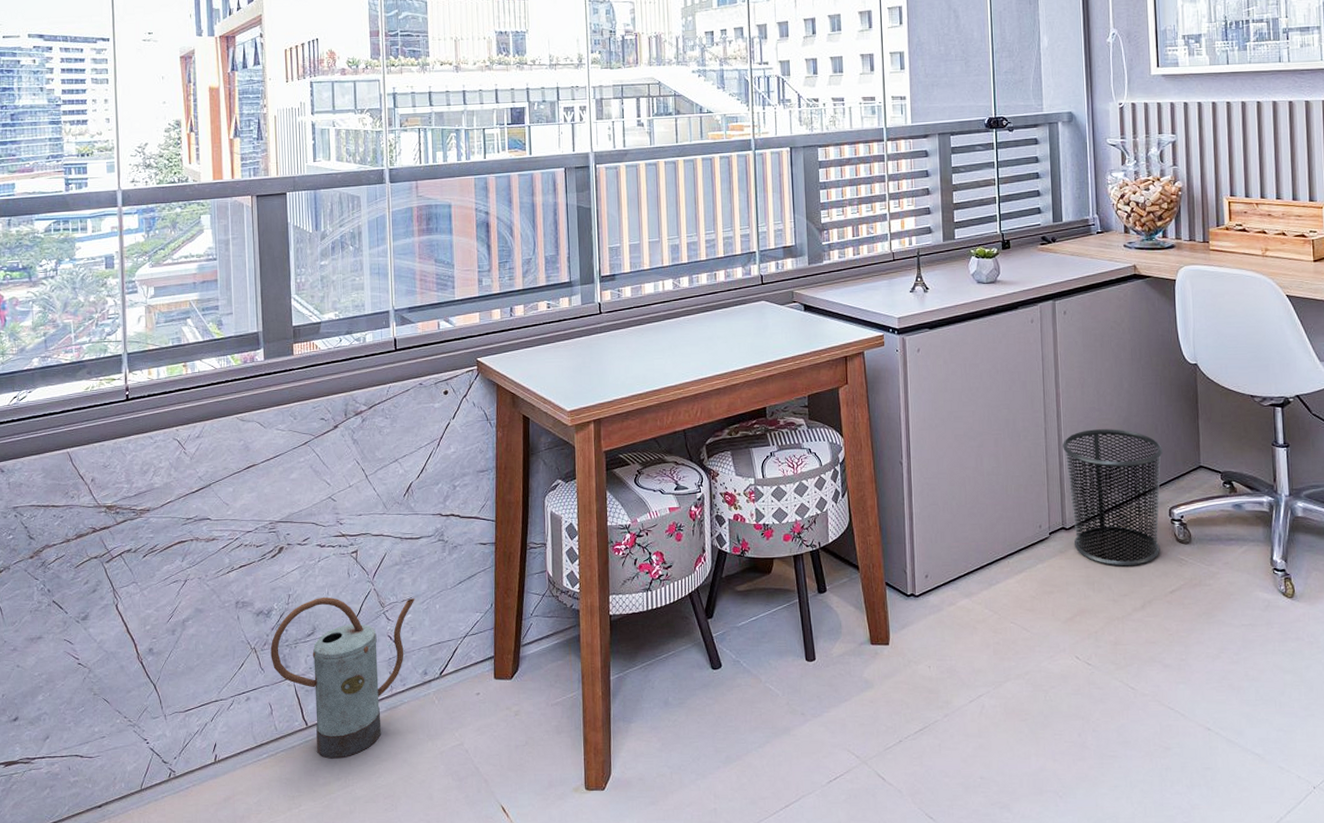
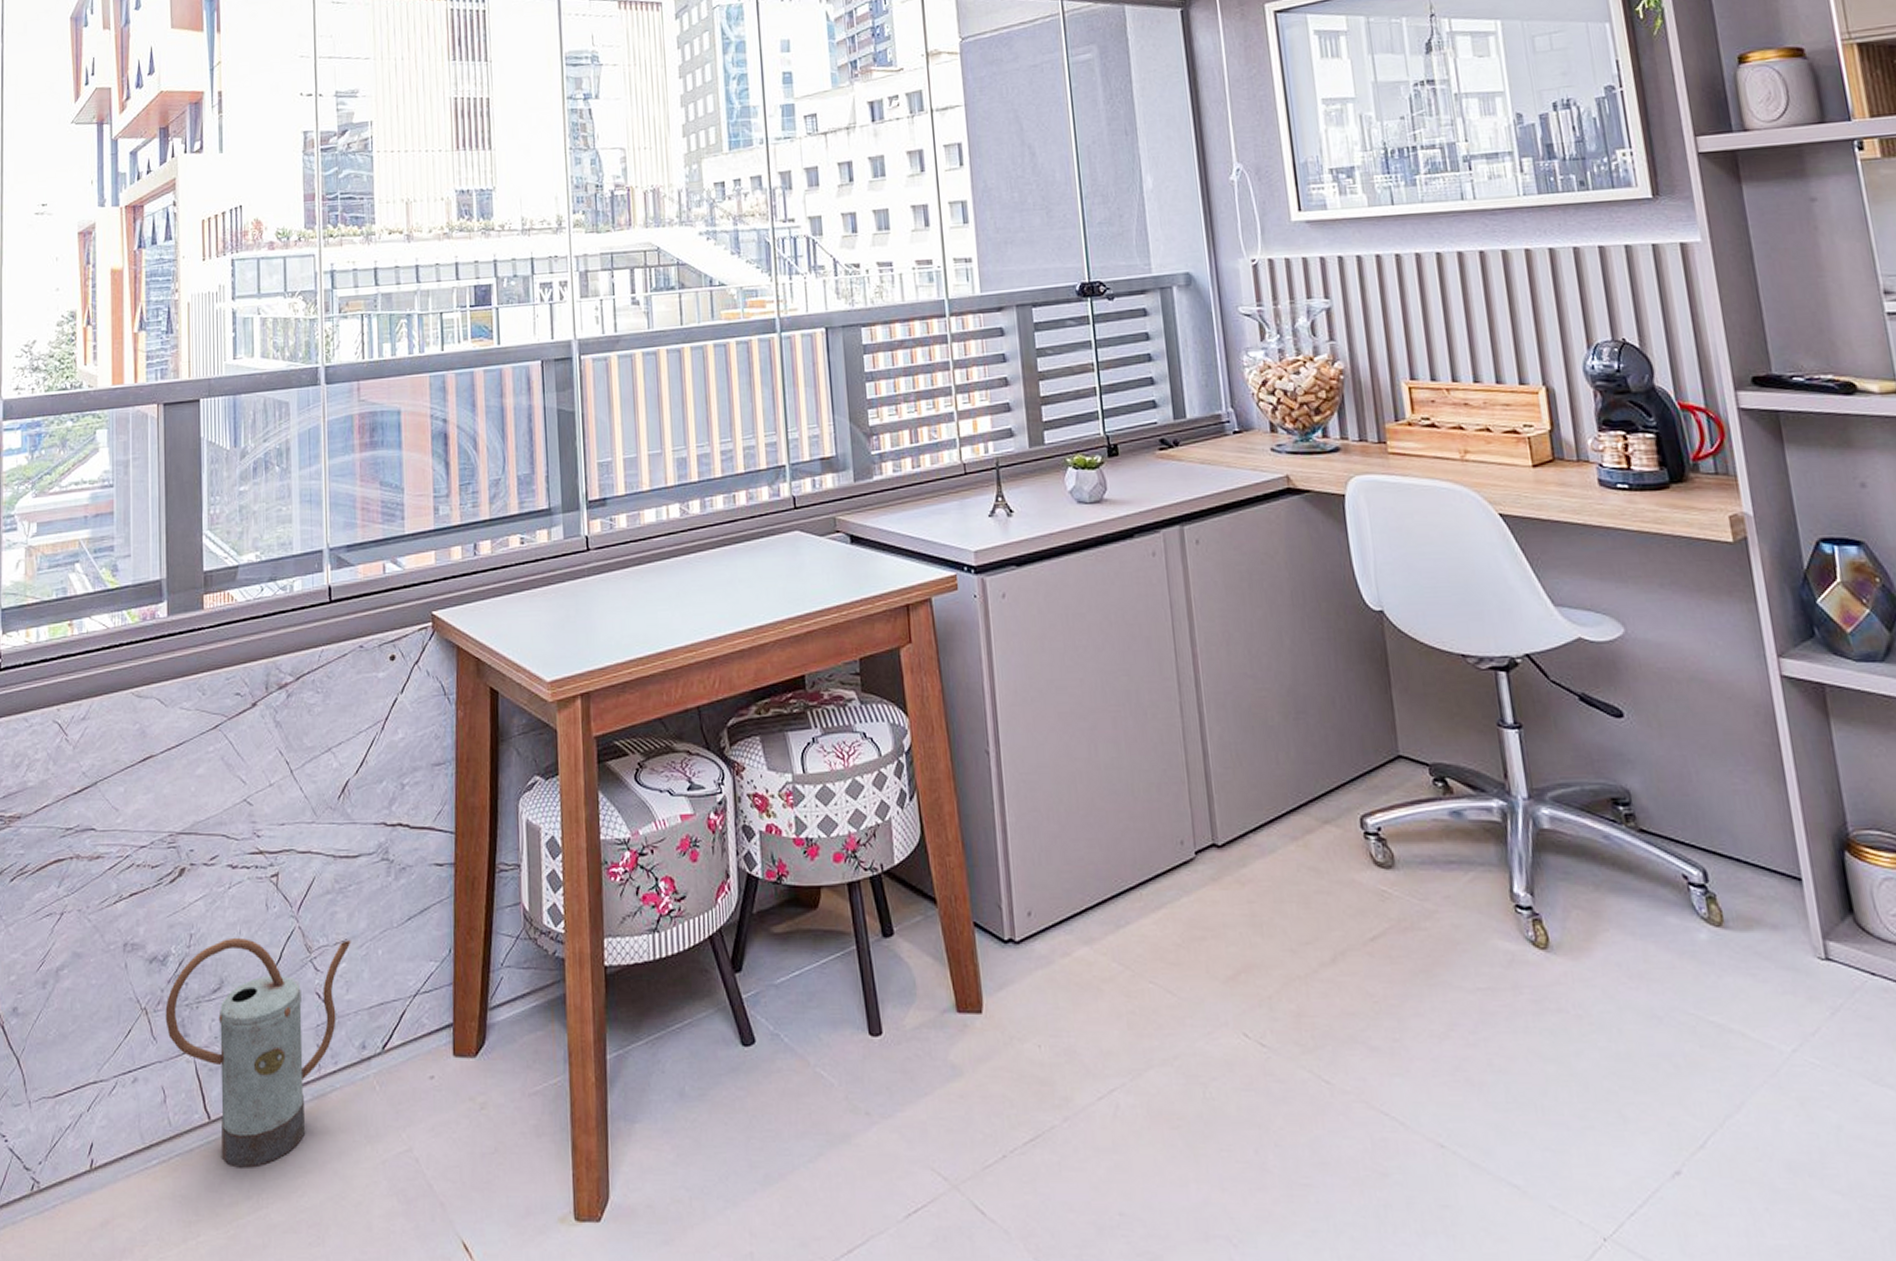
waste bin: present [1063,429,1163,567] -> none [1205,703,1352,901]

